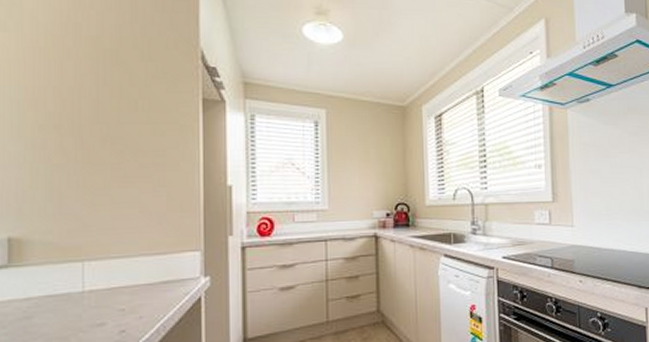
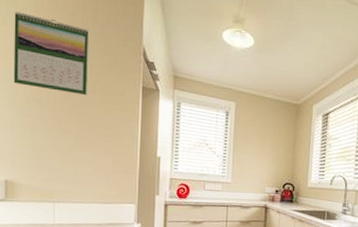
calendar: none [19,14,128,115] -> present [13,11,90,96]

